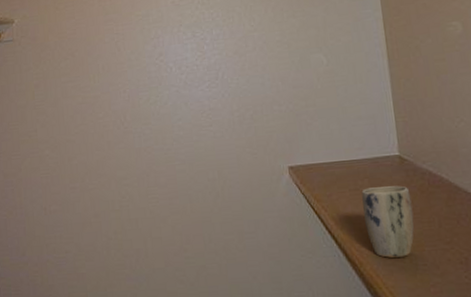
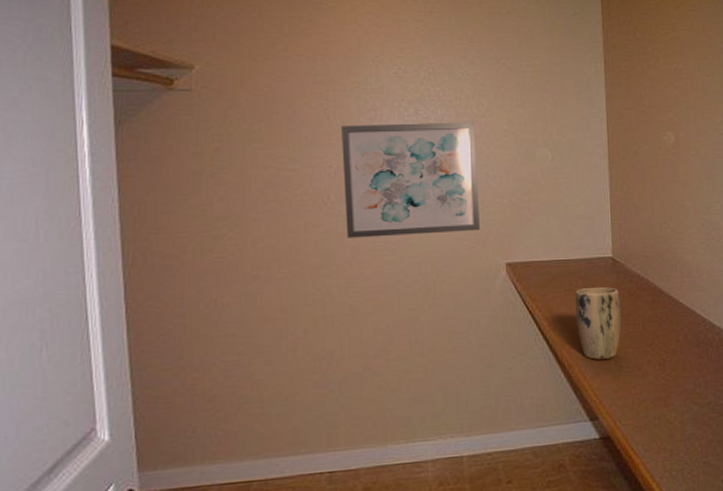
wall art: none [131,37,261,152] -> present [341,122,480,238]

